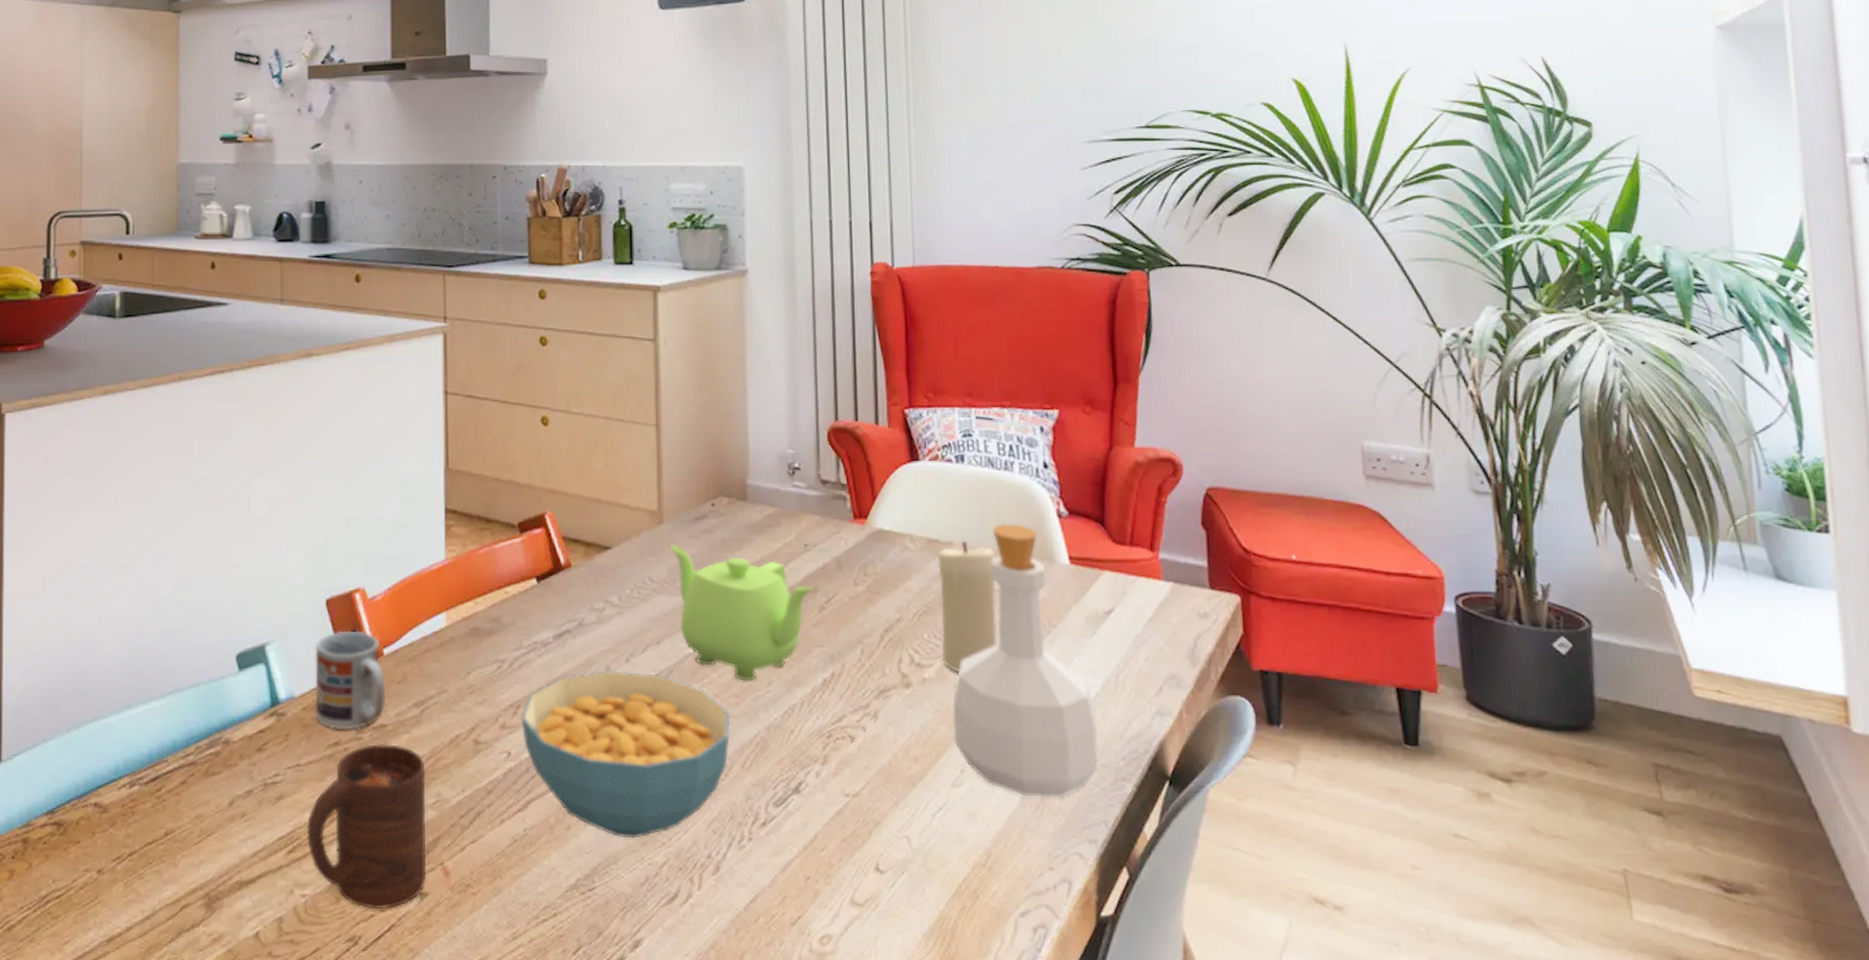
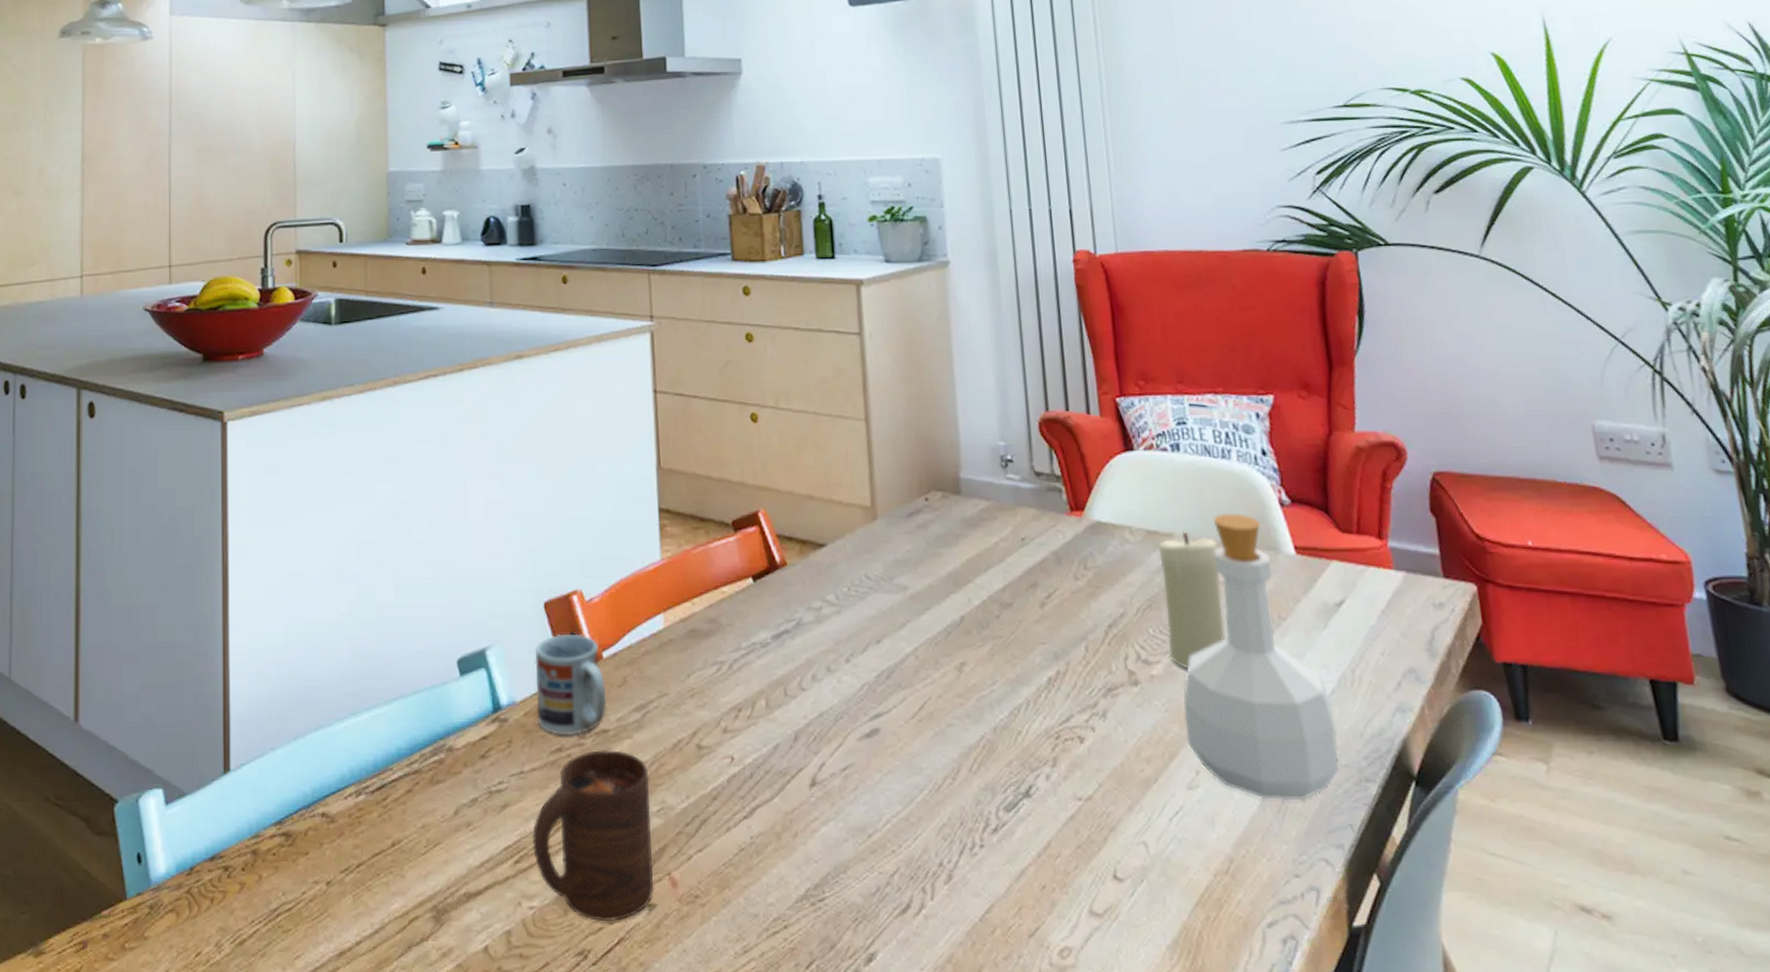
cereal bowl: present [521,671,730,838] -> none [743,671,956,846]
teapot: present [669,544,815,681] -> none [884,541,1034,681]

